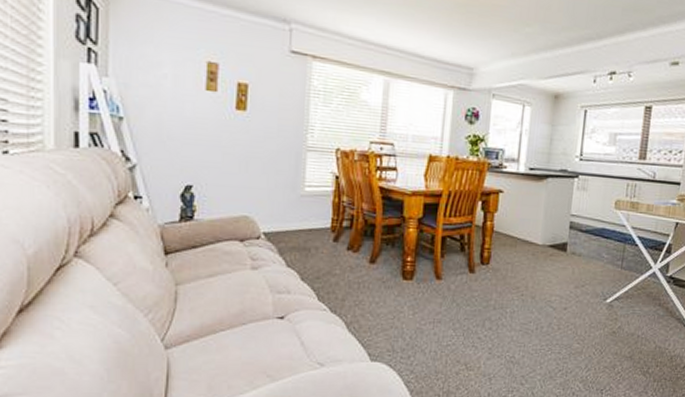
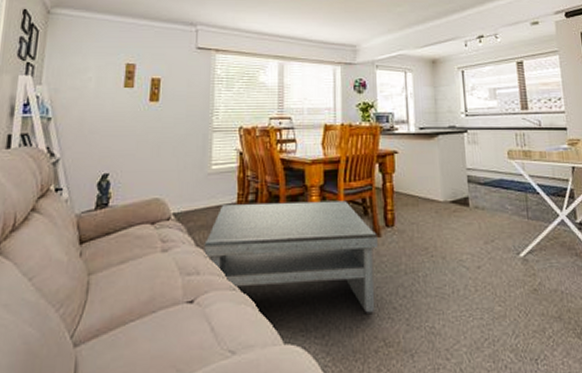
coffee table: none [295,229,471,341] -> present [204,200,378,313]

